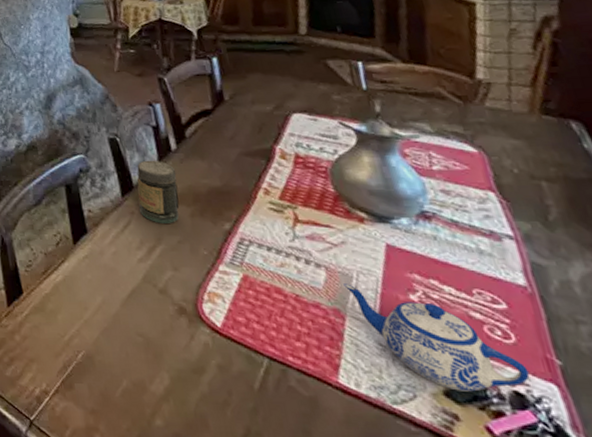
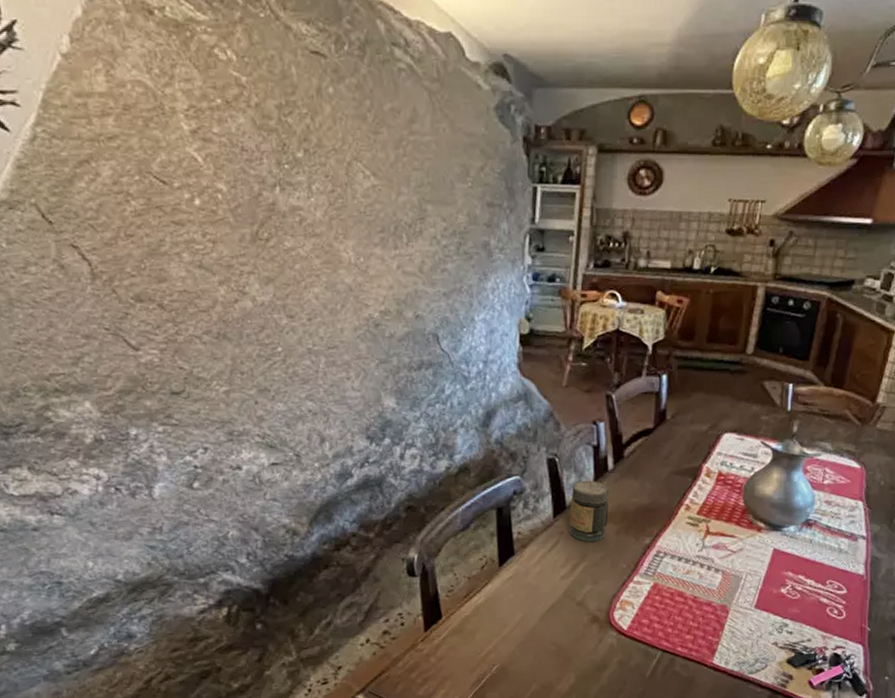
teapot: present [343,284,530,392] -> none [734,584,847,659]

